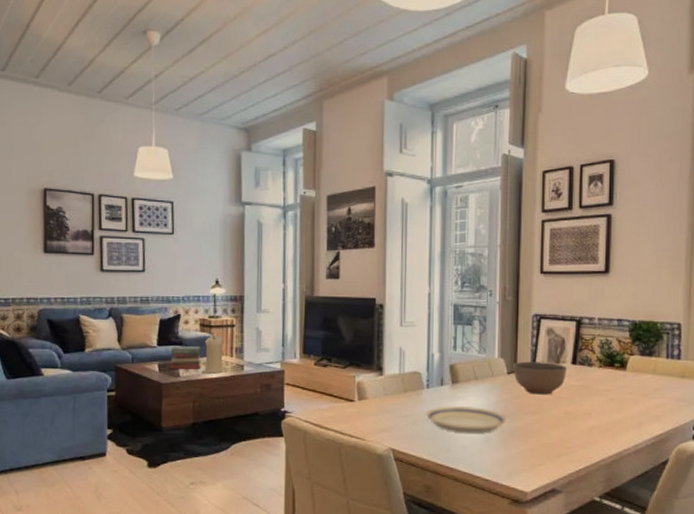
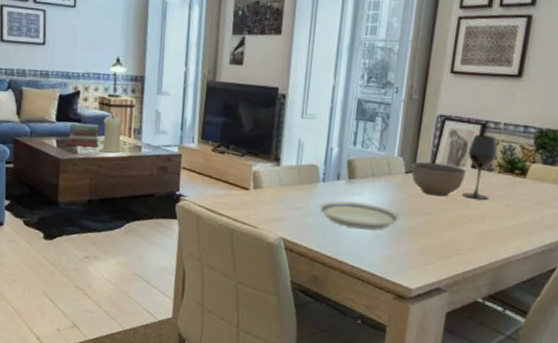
wineglass: none [566,331,595,395] -> present [462,134,498,200]

